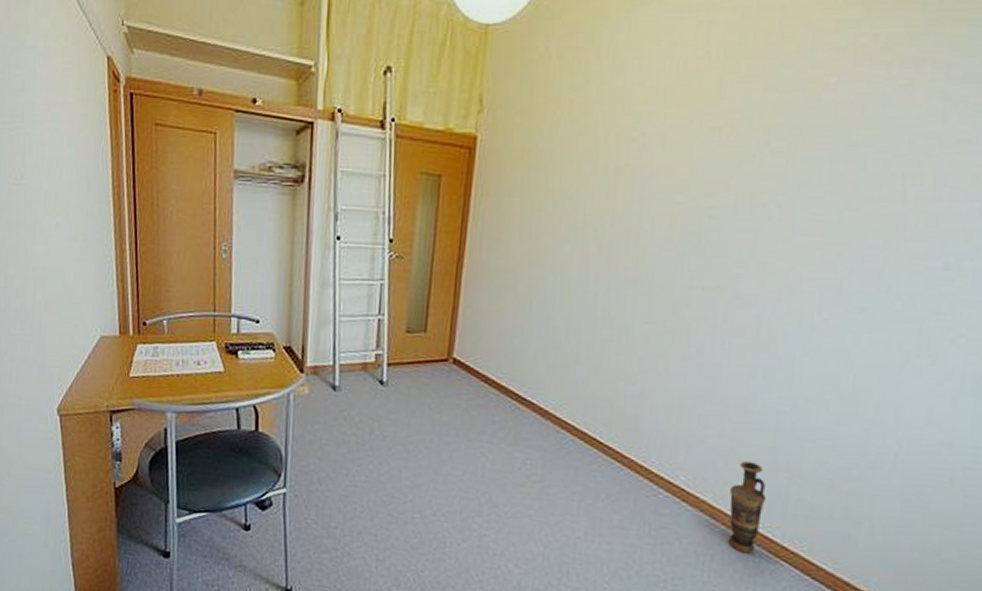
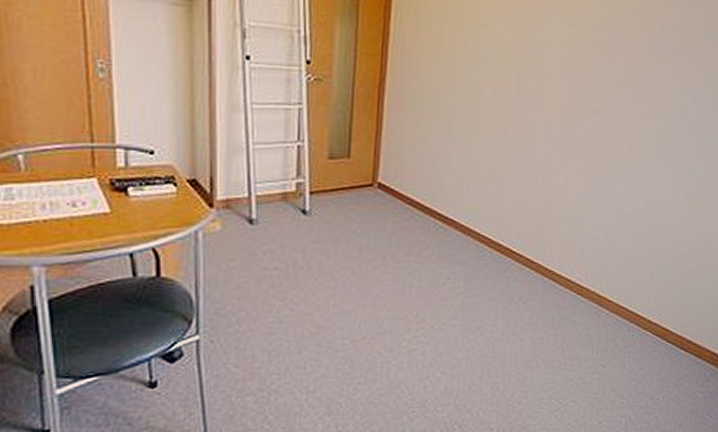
vase: present [729,461,766,554] -> none [612,256,637,330]

